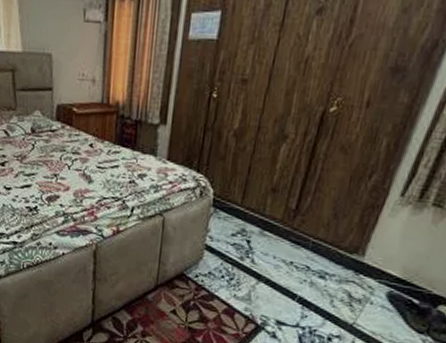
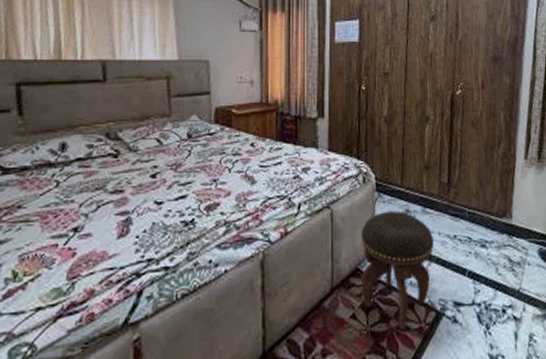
footstool: none [184,227,267,333] -> present [360,211,434,331]

